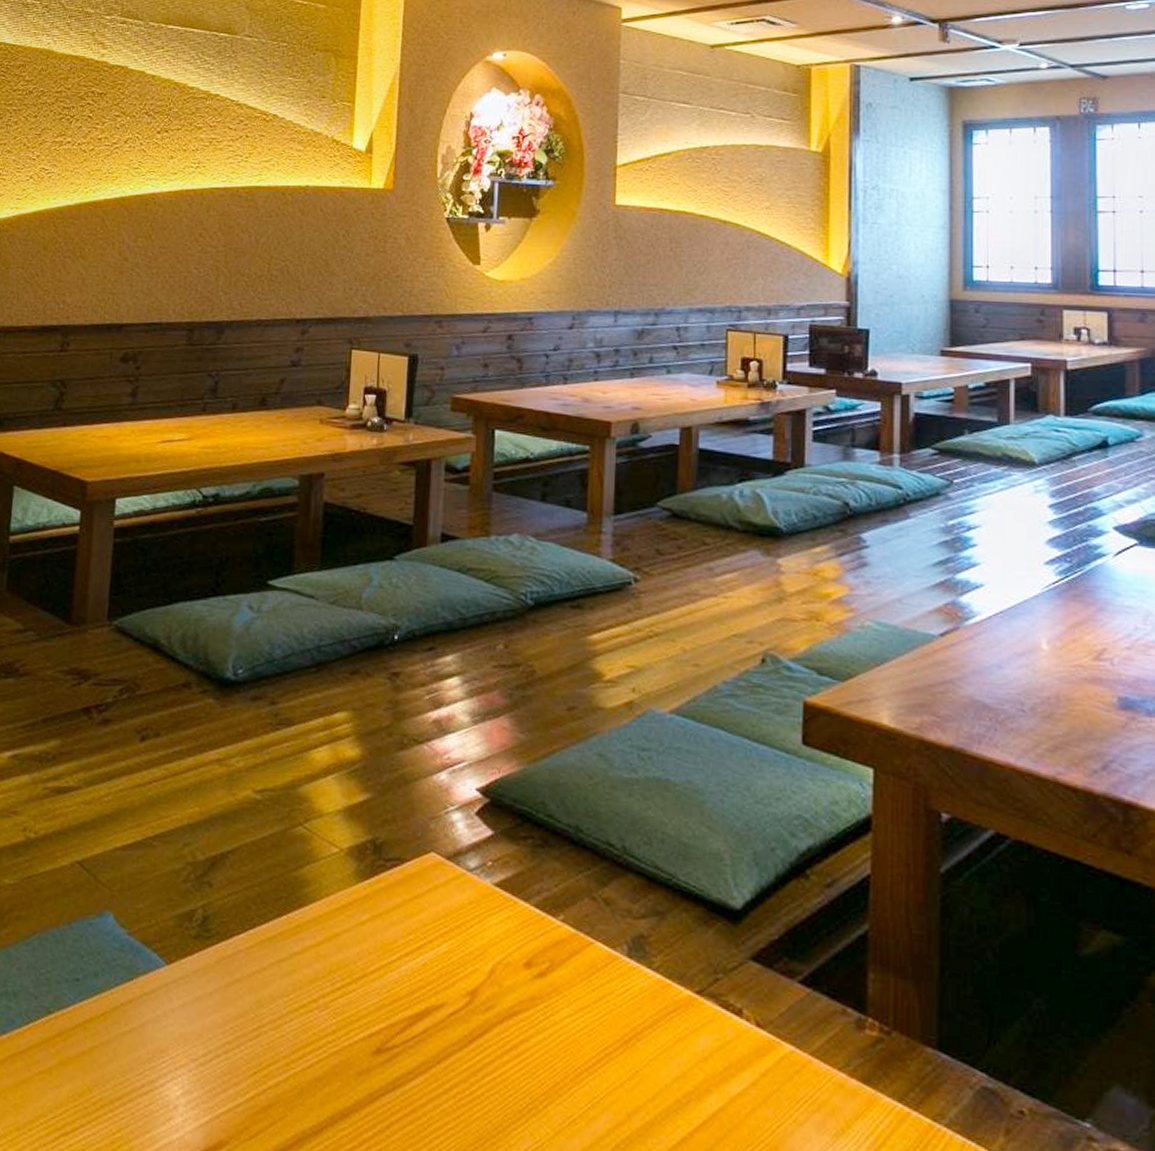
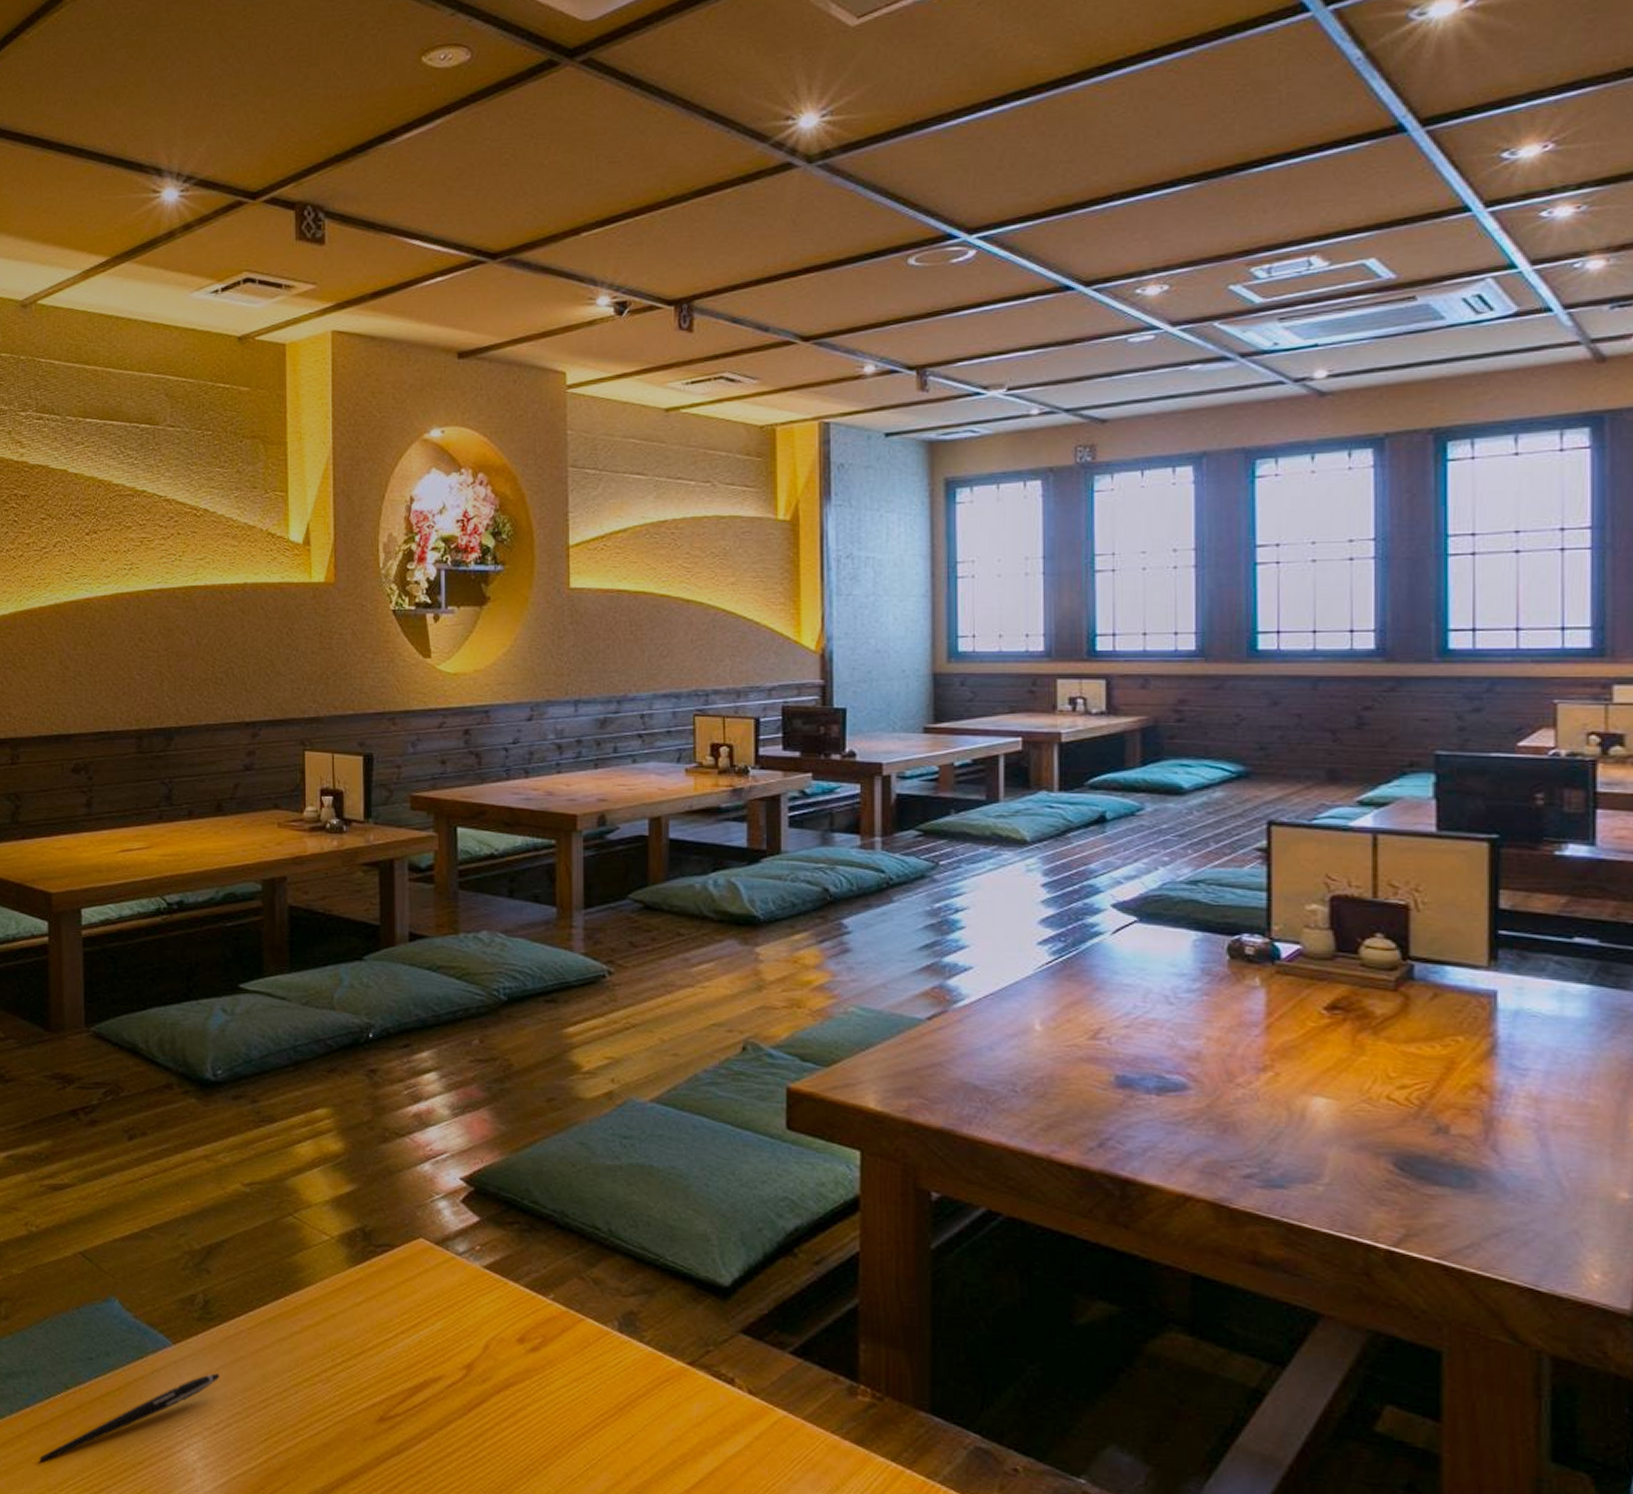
pen: none [10,997,213,1097] -> present [39,1373,220,1462]

